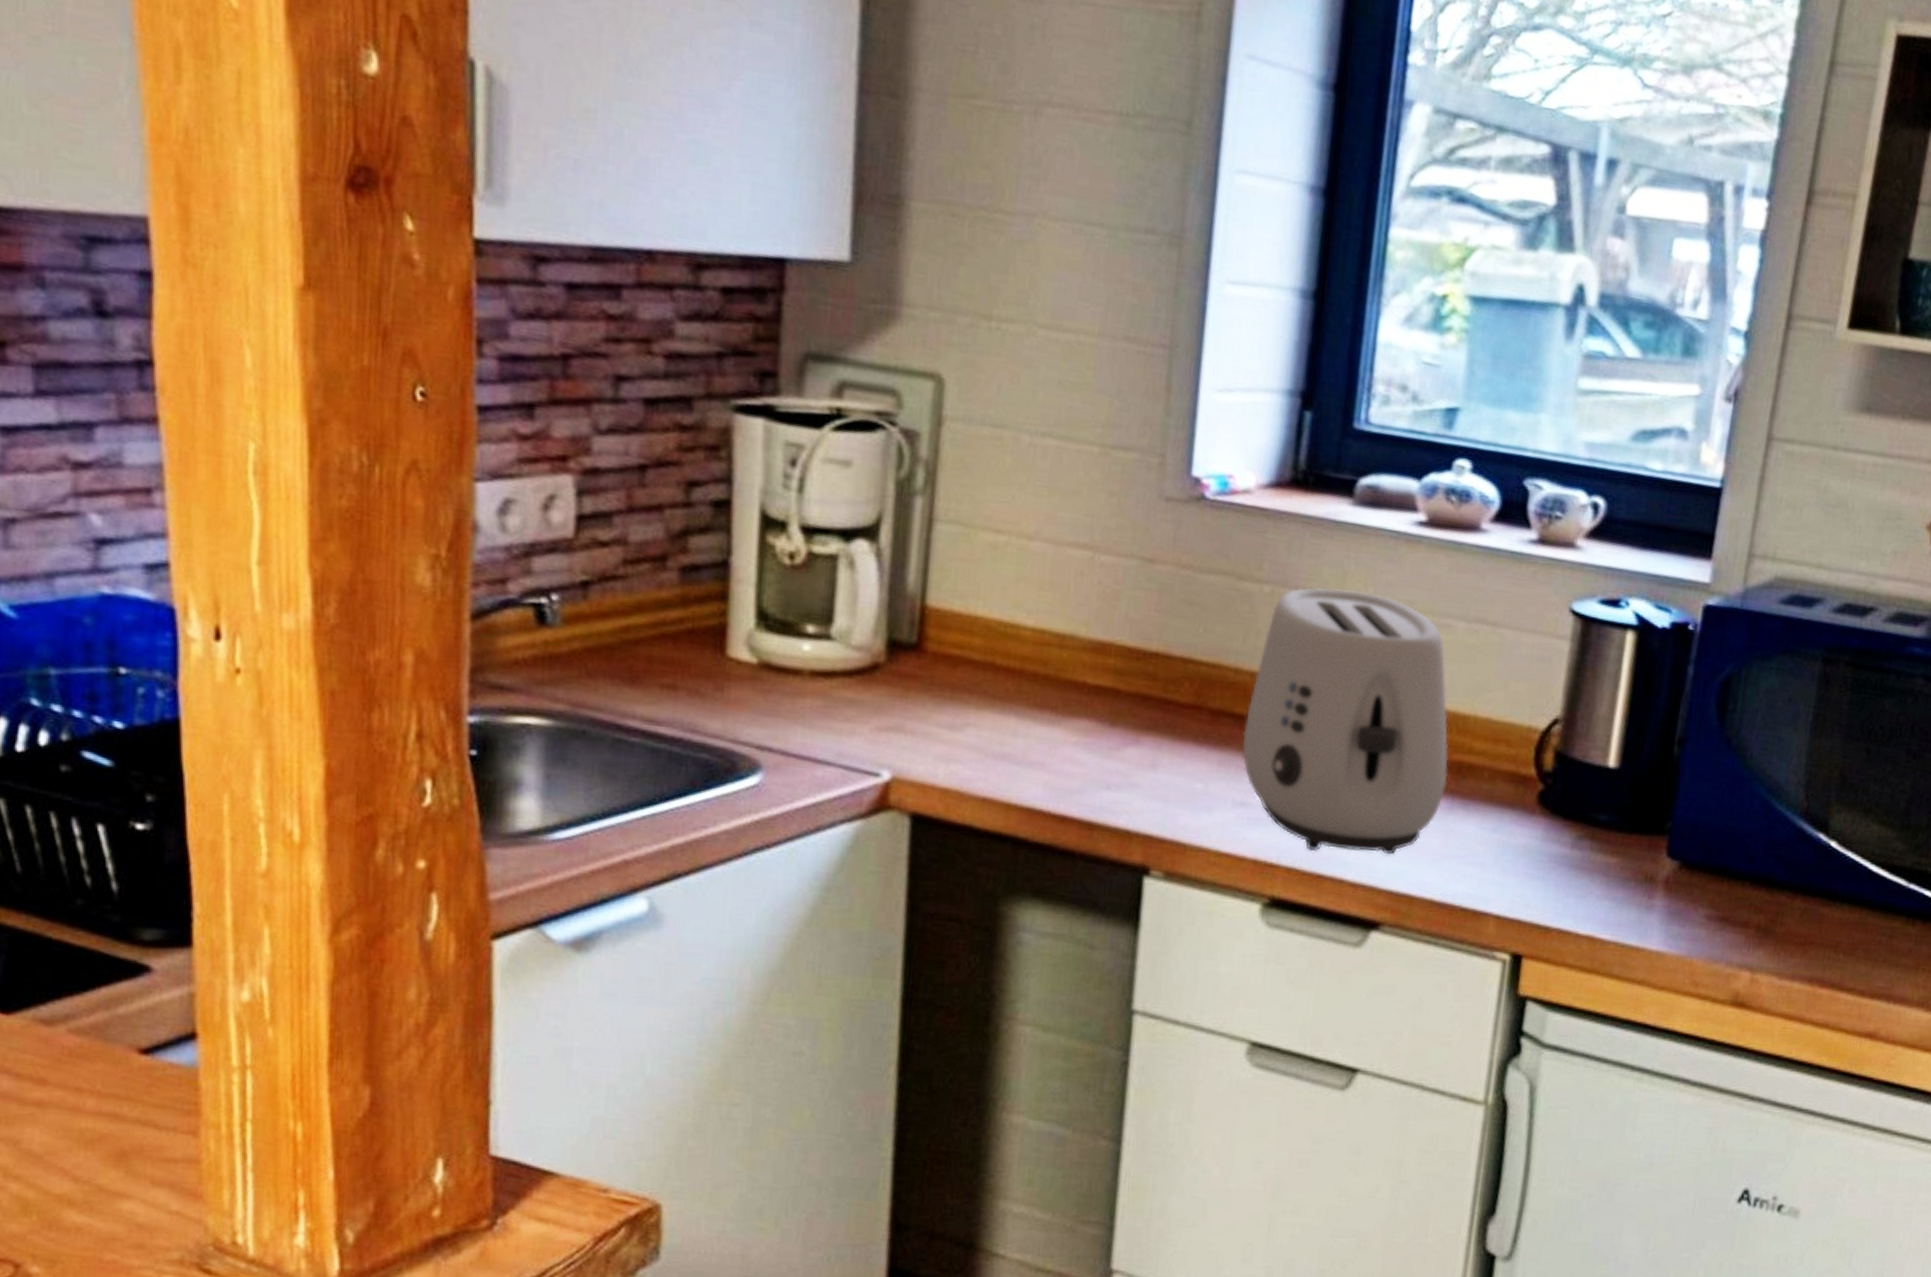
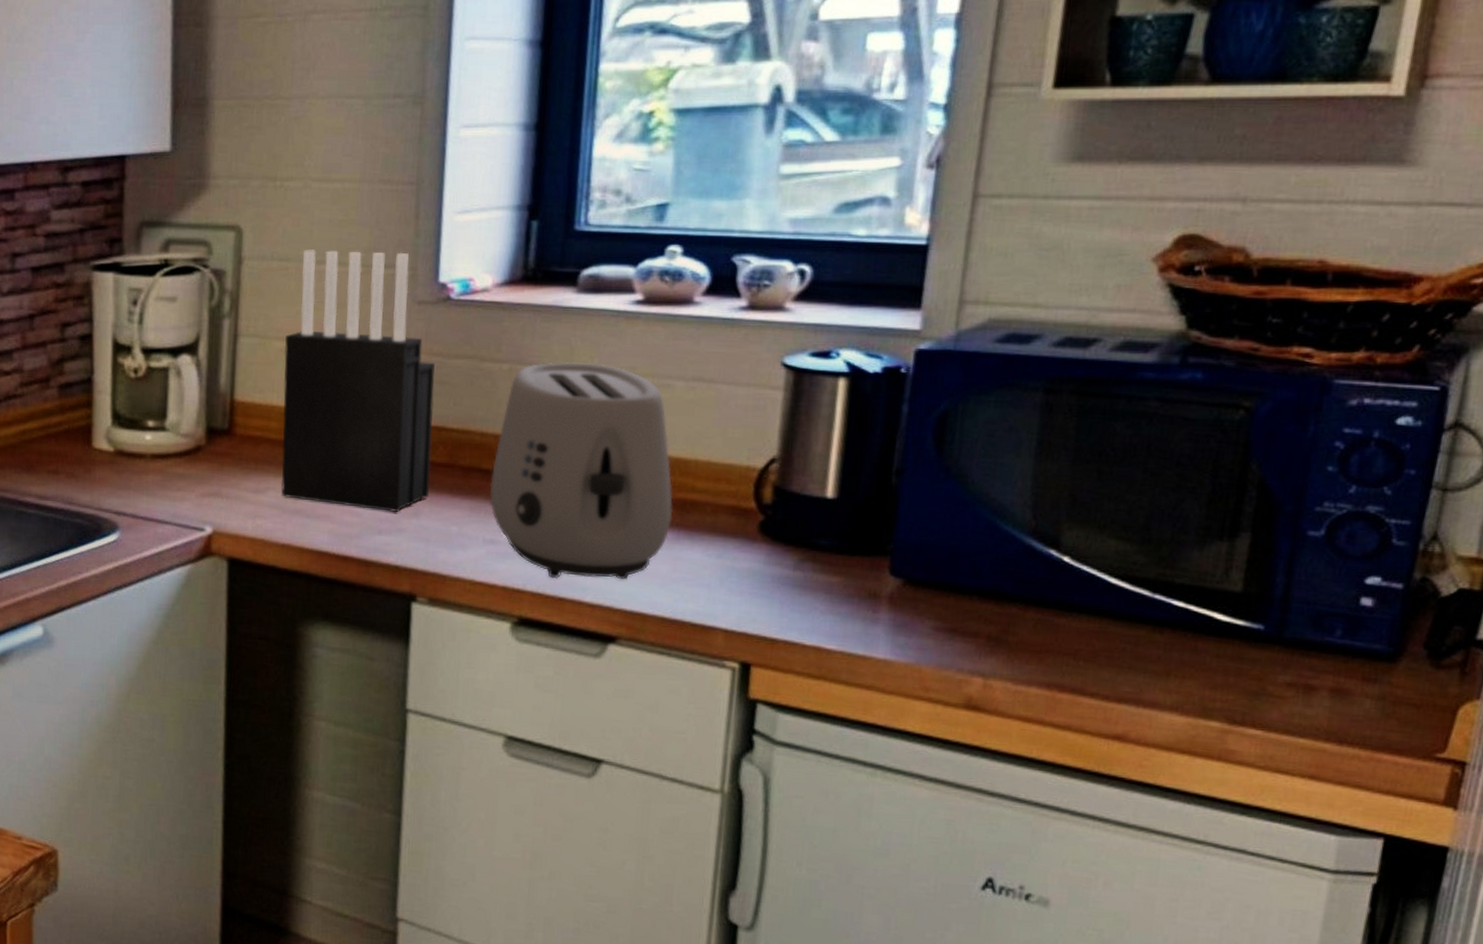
knife block: none [984,416,1183,763] -> present [281,250,435,512]

